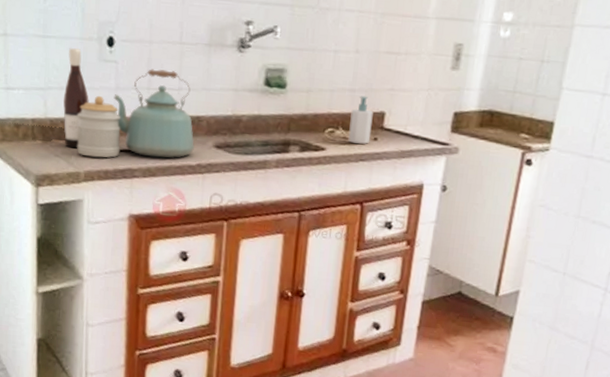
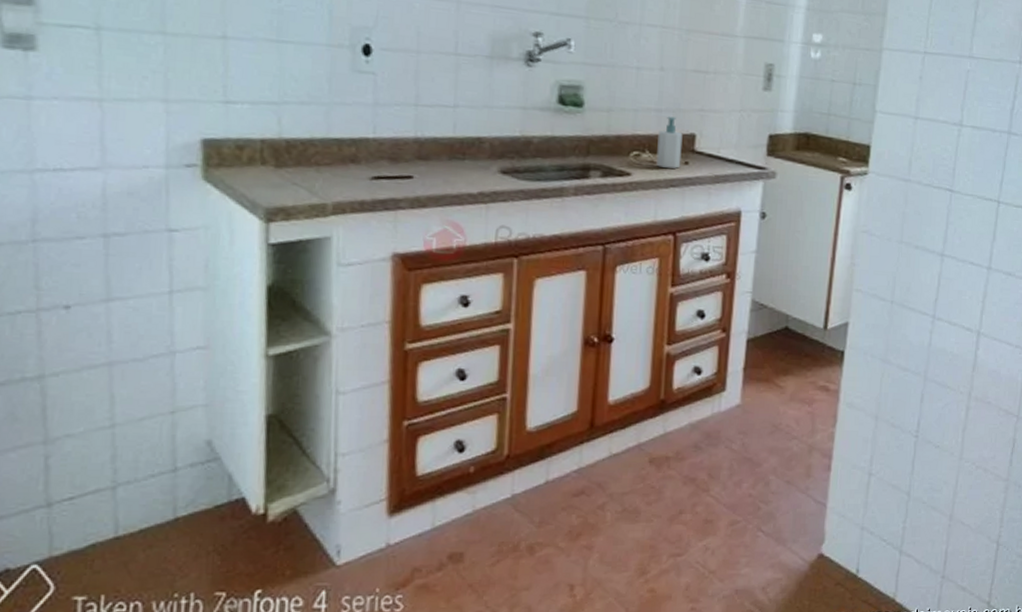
bottle: present [63,48,89,149] -> none [304,56,339,175]
jar: present [77,95,121,158] -> none [322,112,381,186]
kettle: present [113,69,195,158] -> none [371,82,476,186]

